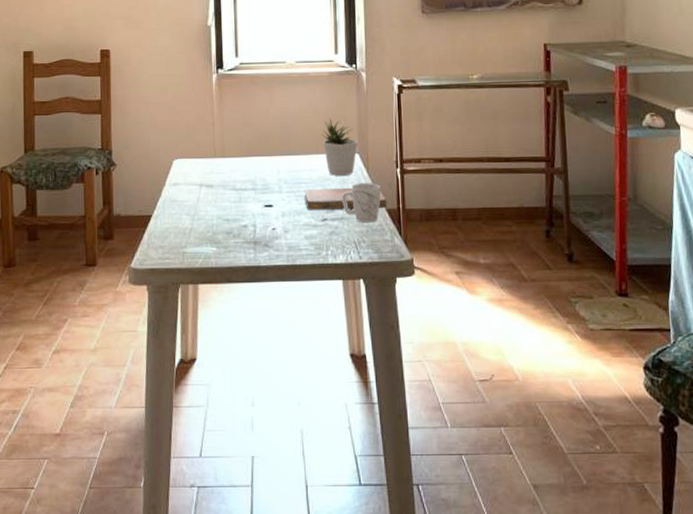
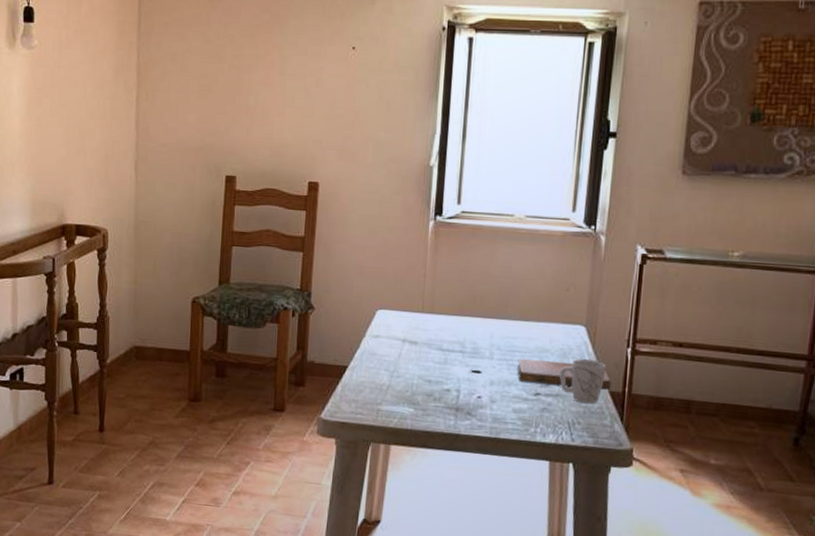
potted plant: present [322,117,358,176] -> none [545,283,586,349]

